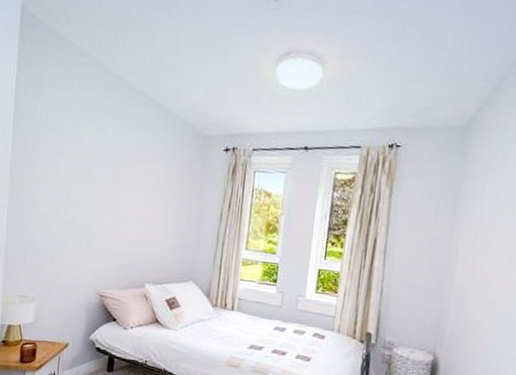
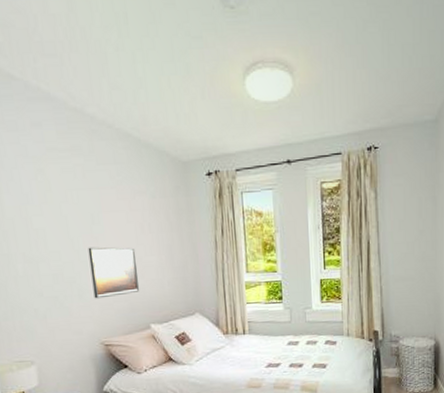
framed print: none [99,201,146,251] -> present [88,247,140,299]

